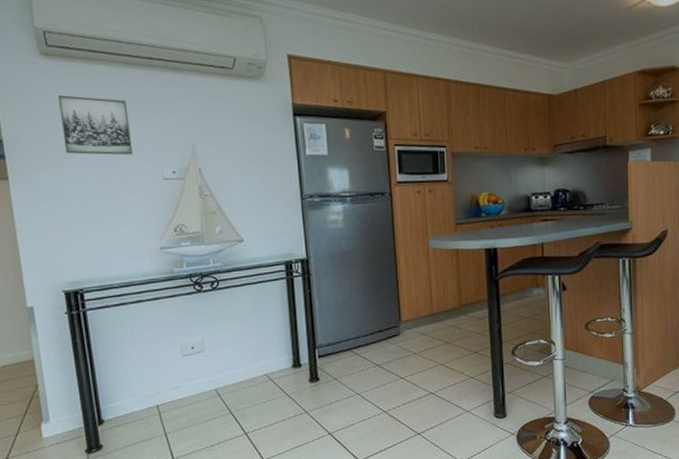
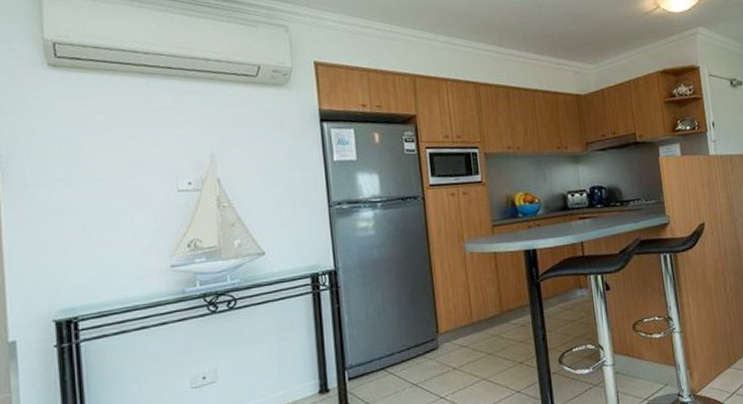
wall art: present [58,94,134,155] -> none [64,106,145,168]

